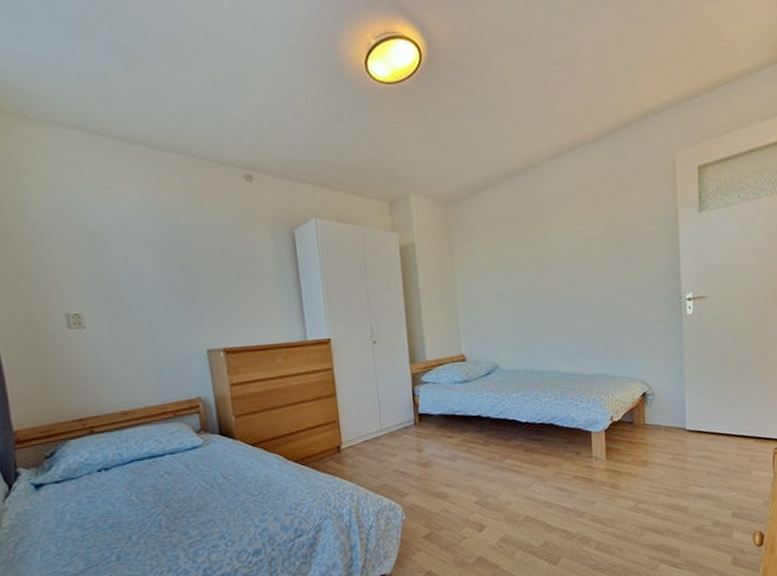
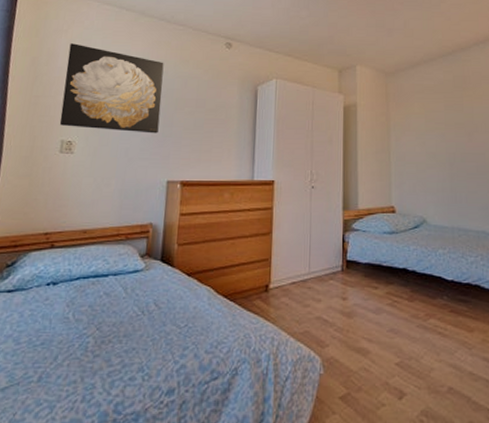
wall art: none [38,187,184,297] -> present [59,43,164,134]

